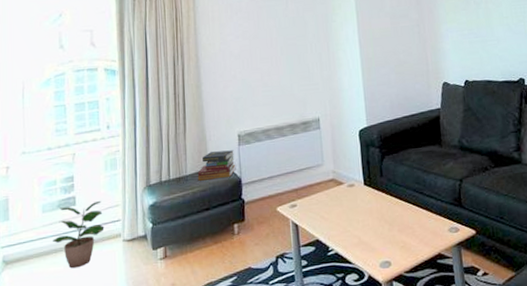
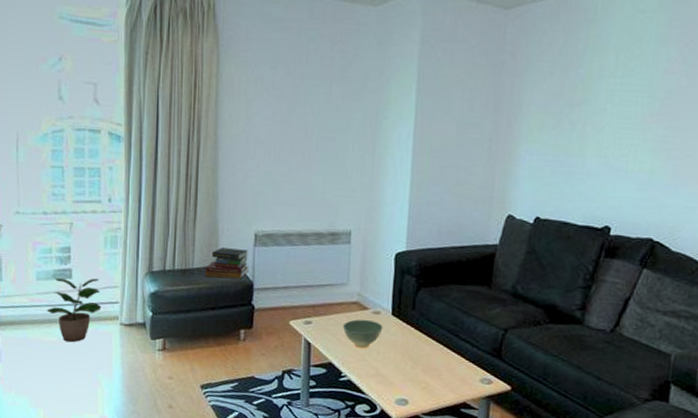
bowl: none [323,193,359,222] -> present [342,319,383,349]

